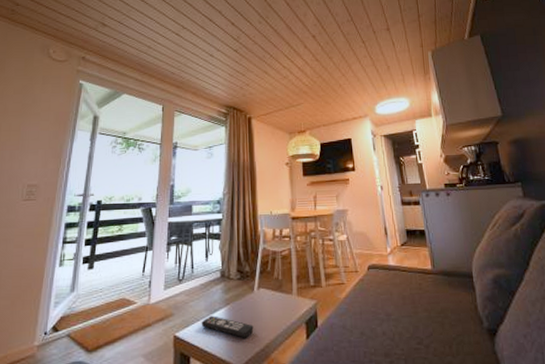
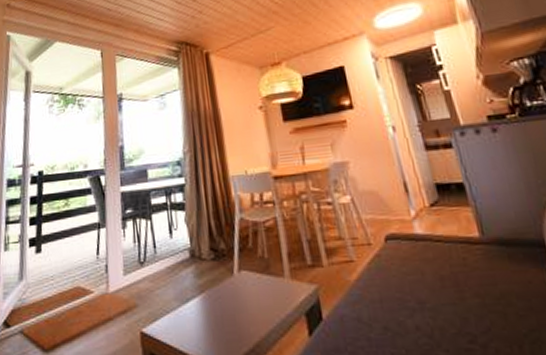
remote control: present [201,316,254,338] -> none [171,306,239,335]

